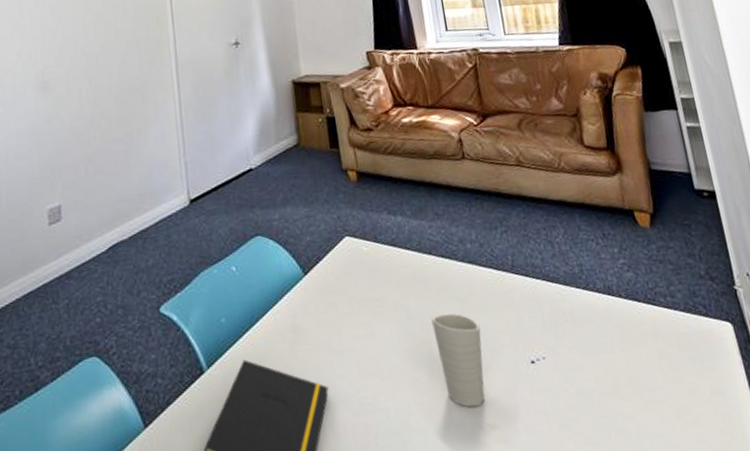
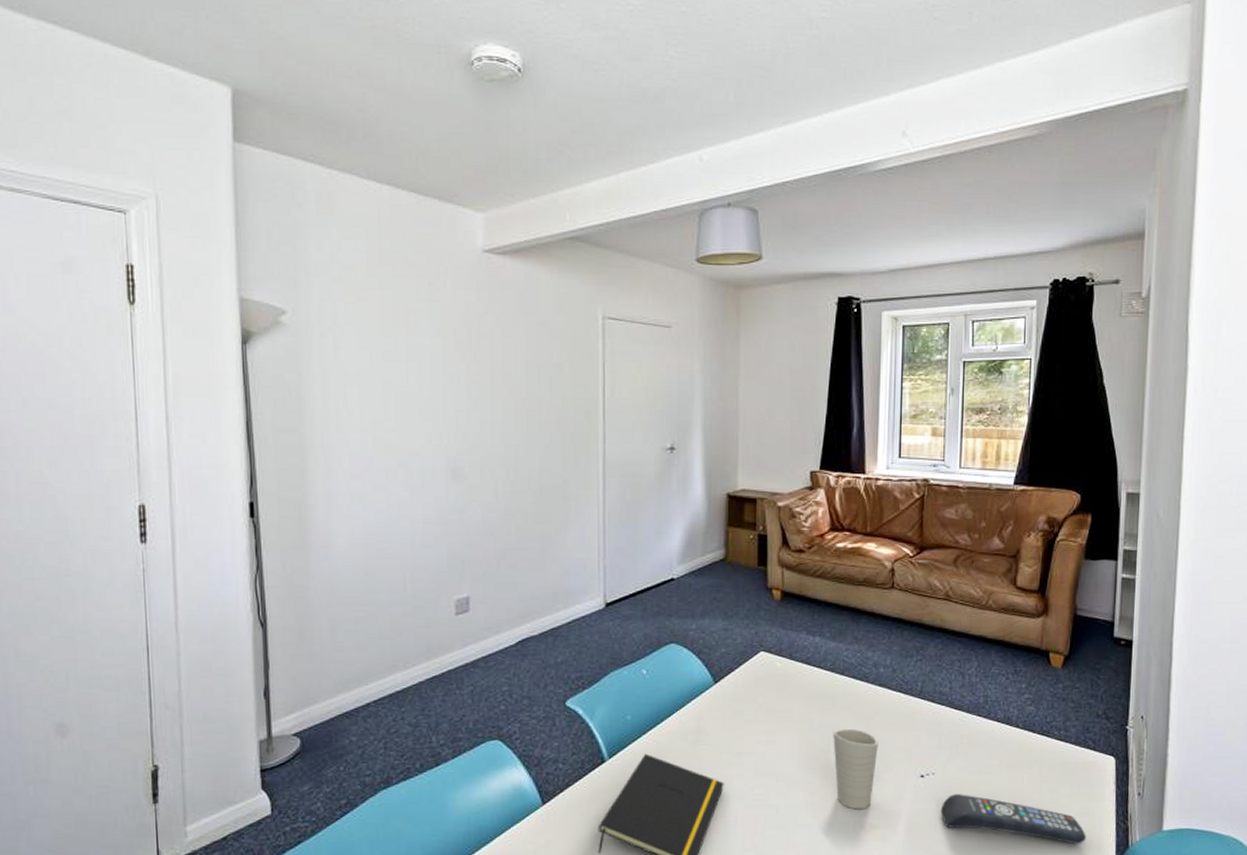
remote control: none [560,379,726,432] -> present [940,794,1086,845]

